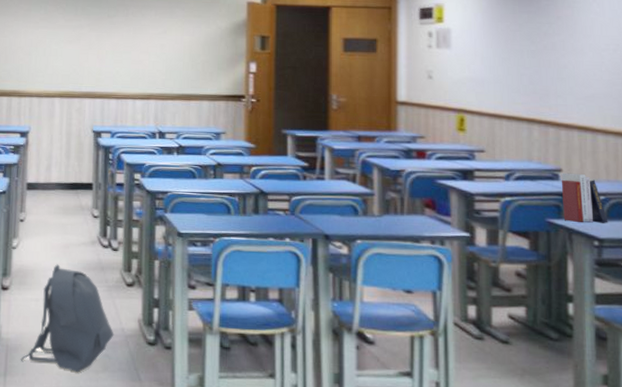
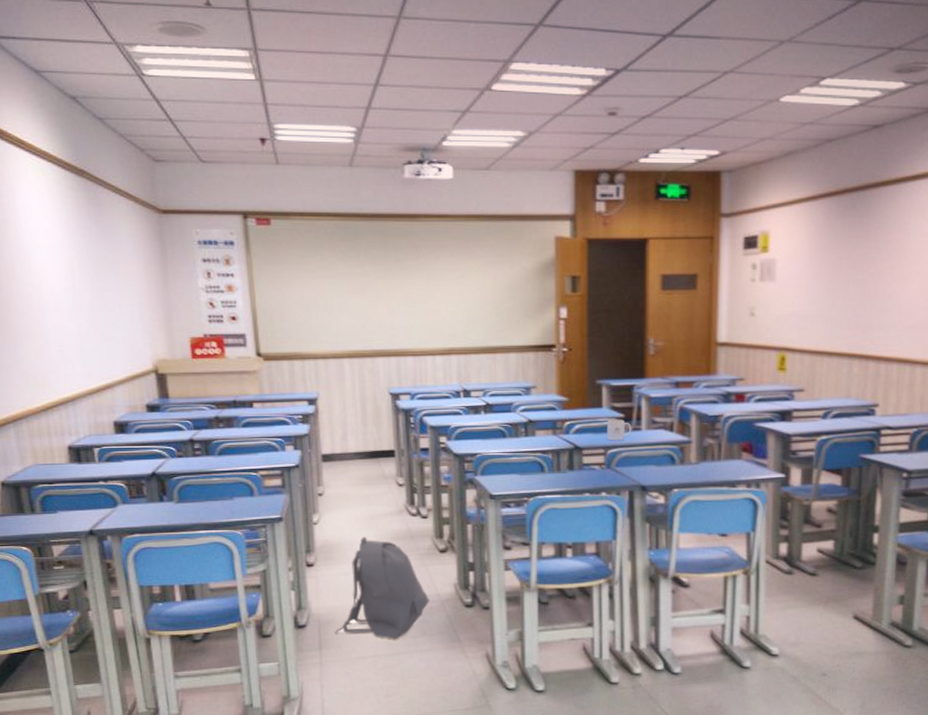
mug: none [291,167,315,190] -> present [606,418,632,442]
books: present [561,172,608,224] -> none [876,407,918,457]

